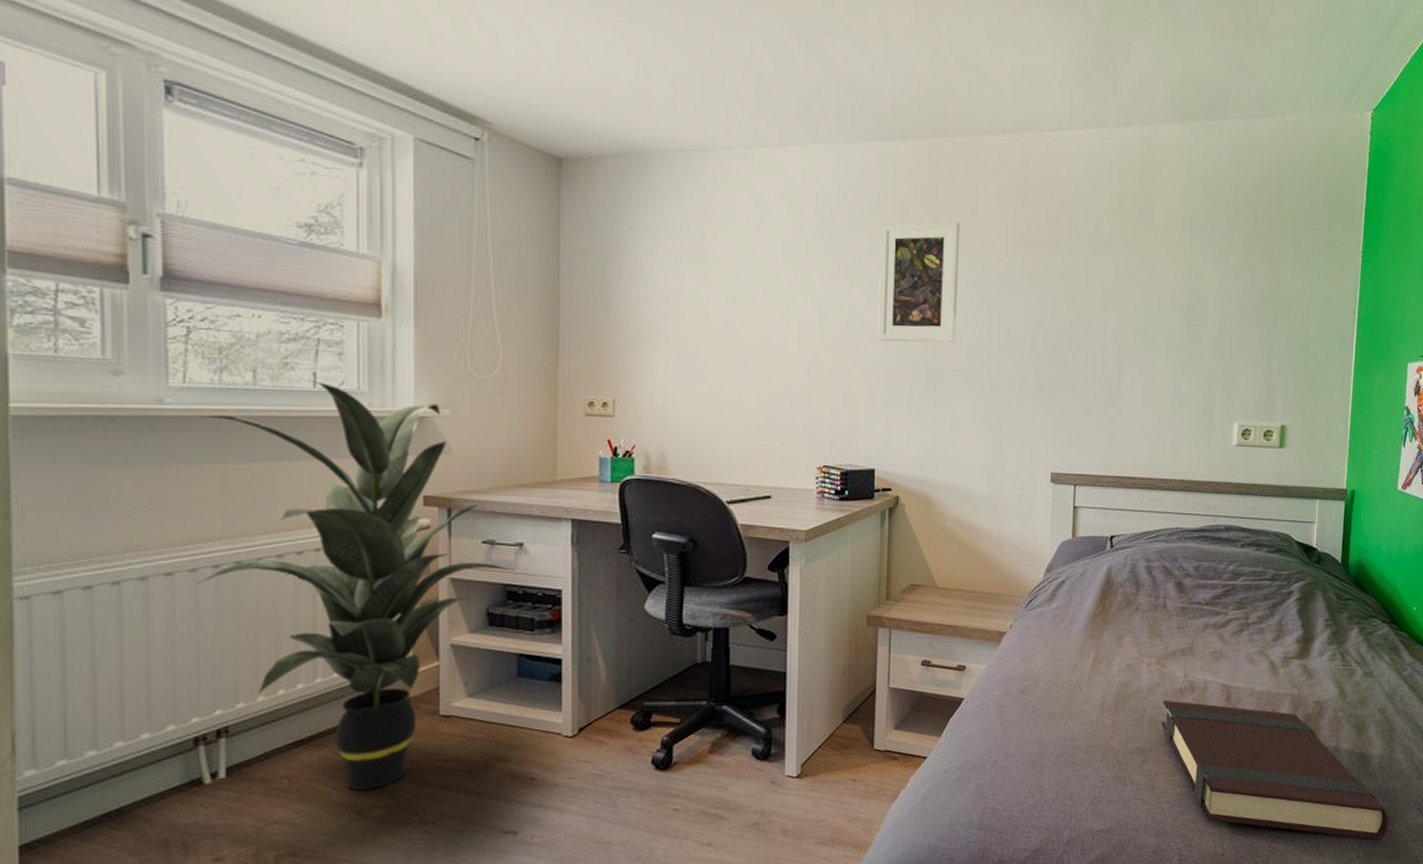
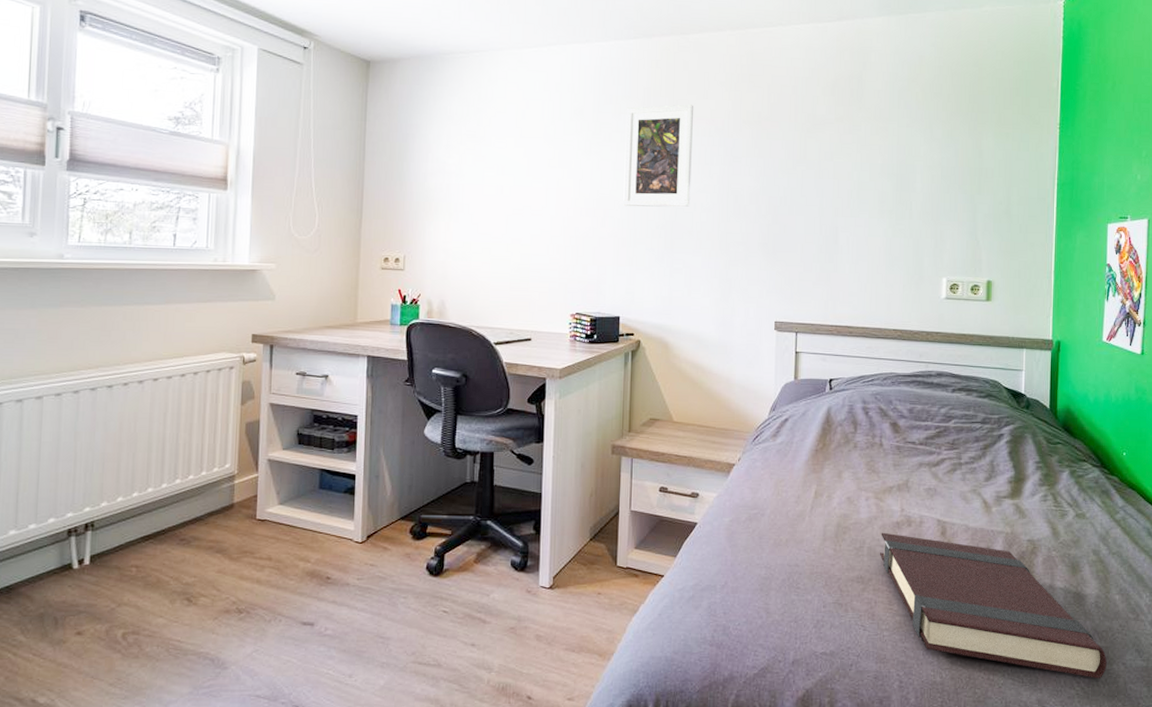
indoor plant: present [197,381,515,790] -> none [78,241,321,580]

